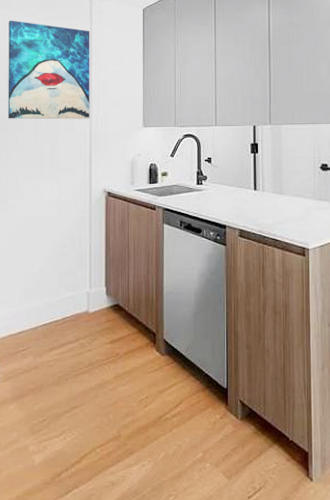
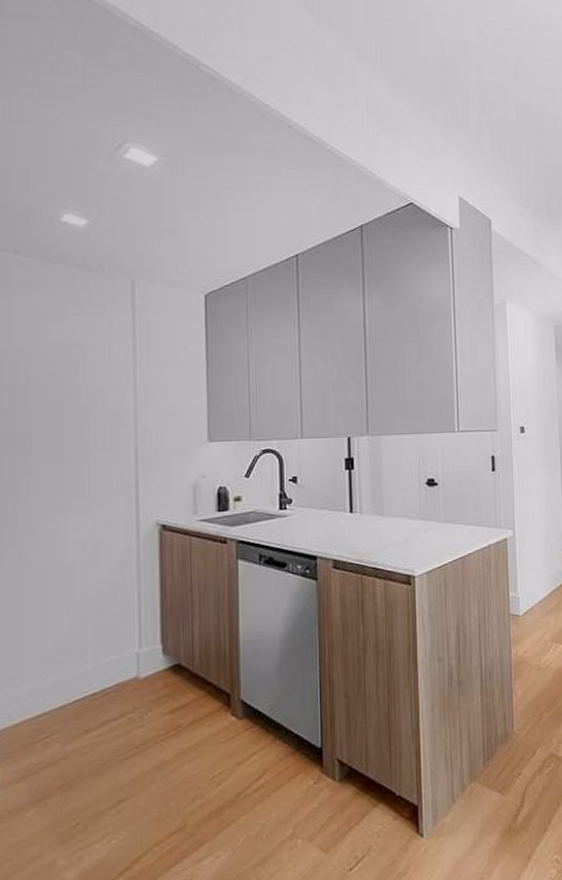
wall art: present [7,20,90,120] -> none [11,303,135,436]

